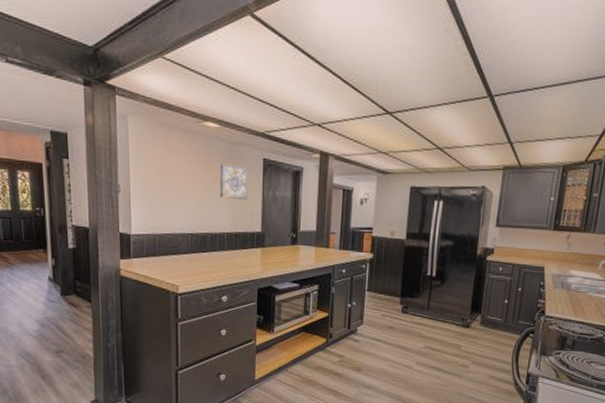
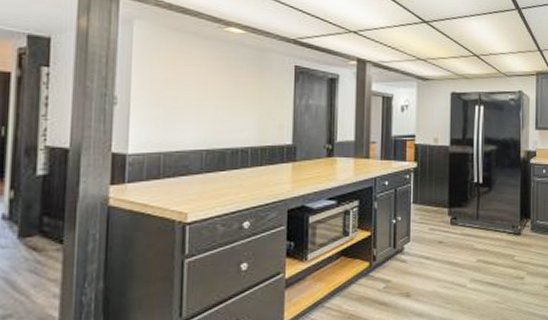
wall art: present [220,163,248,199] -> none [244,71,277,109]

